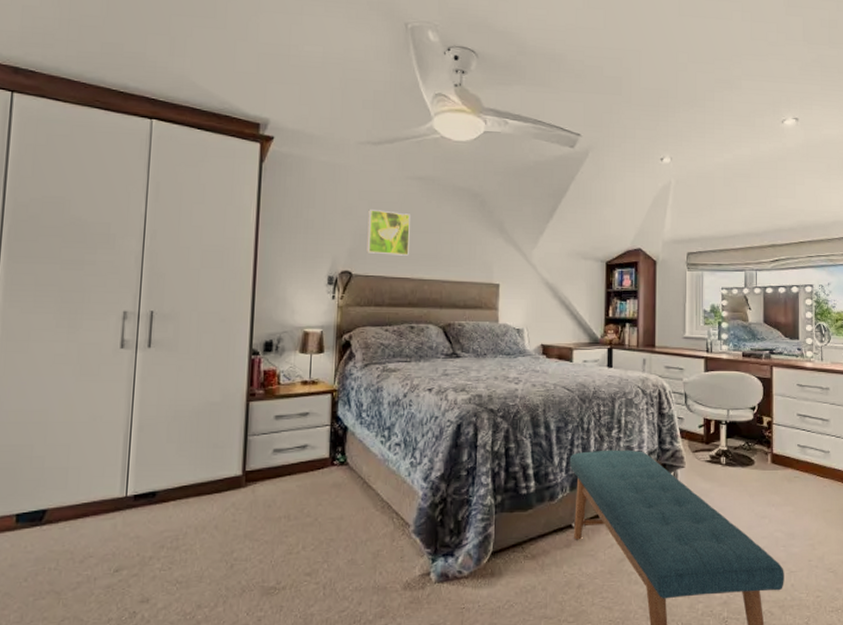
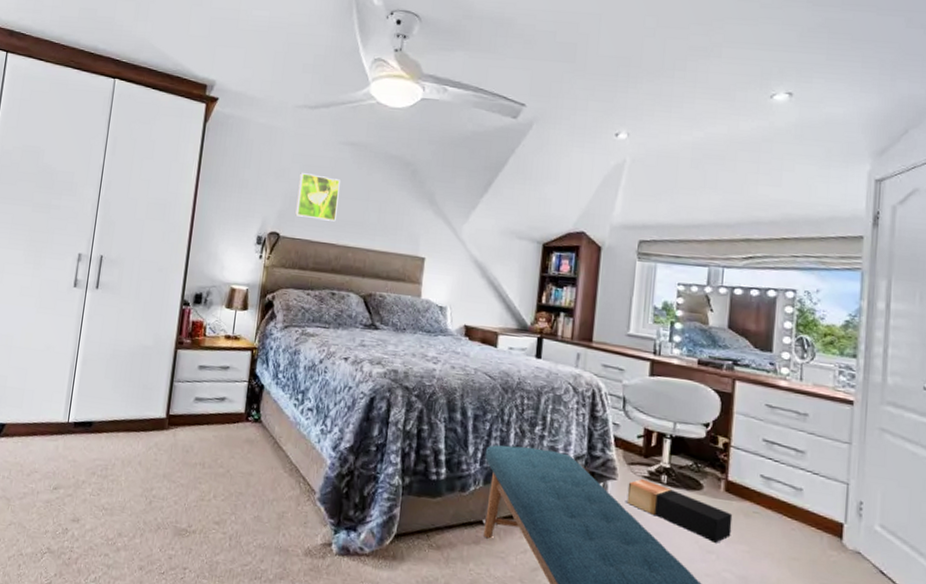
cardboard box: none [694,463,779,509] -> present [626,478,733,543]

